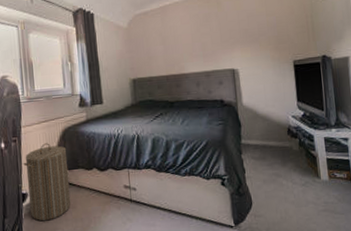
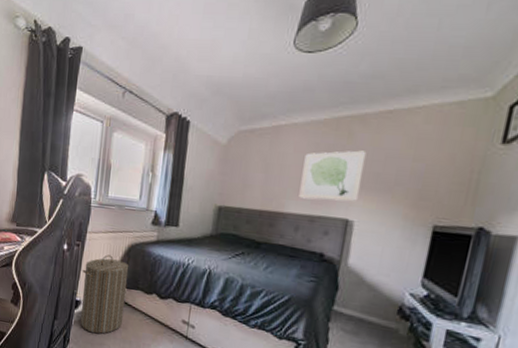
wall art: none [190,14,237,60] -> present [298,150,367,202]

